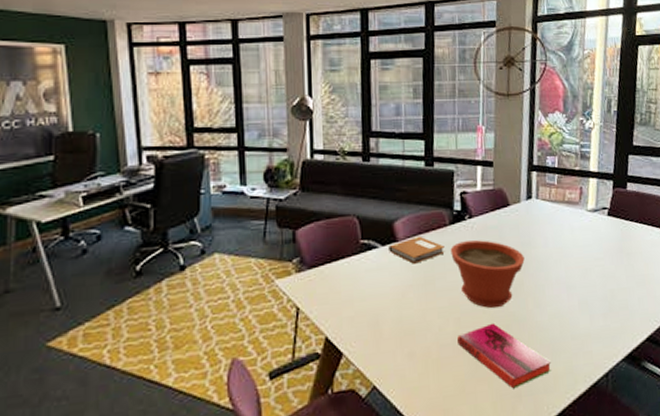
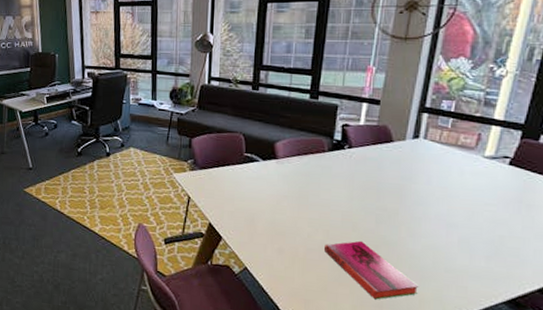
notebook: present [389,236,445,264] -> none [269,157,321,179]
plant pot: present [450,240,525,309] -> none [326,167,403,230]

